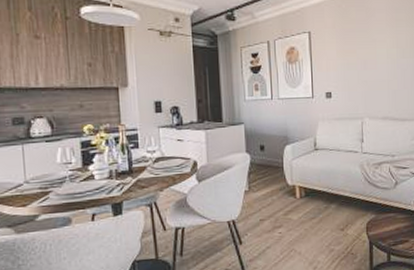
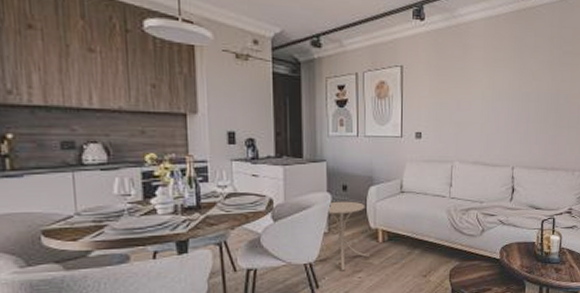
side table: none [236,160,288,227] -> present [314,201,369,271]

